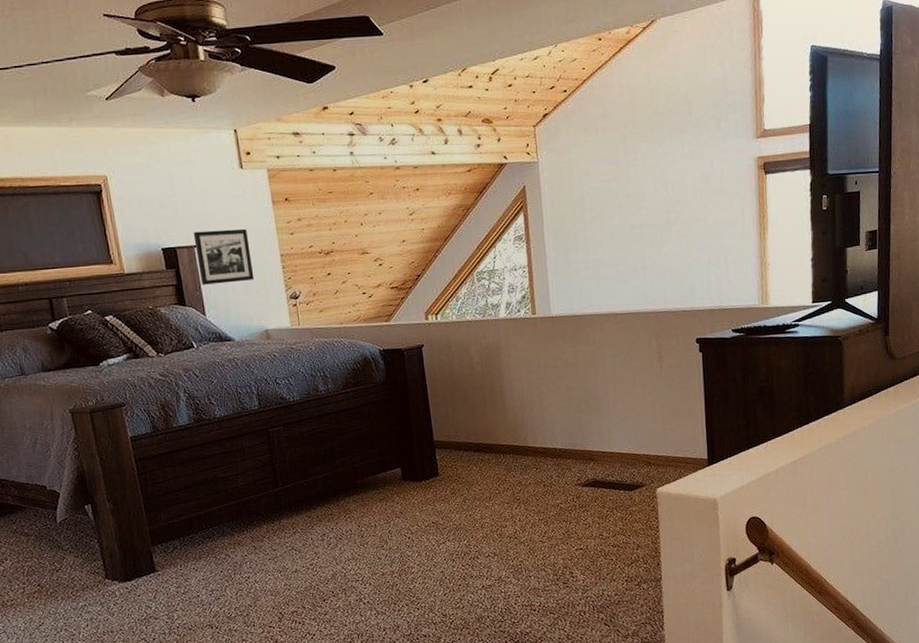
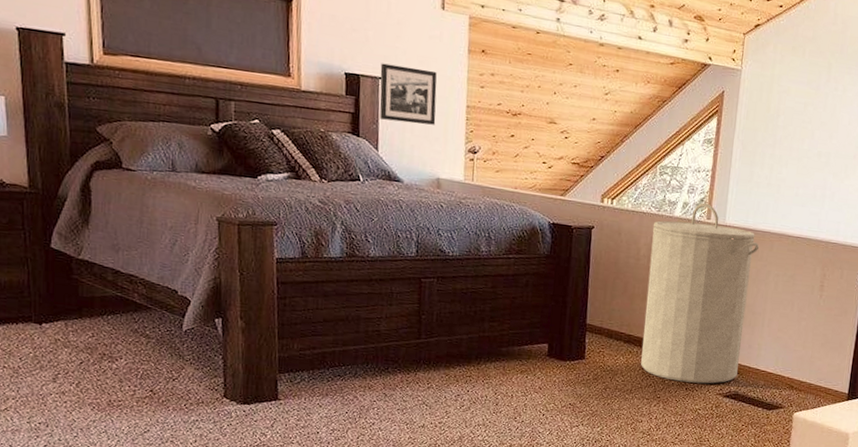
laundry hamper: none [480,299,592,480] -> present [641,202,760,384]

